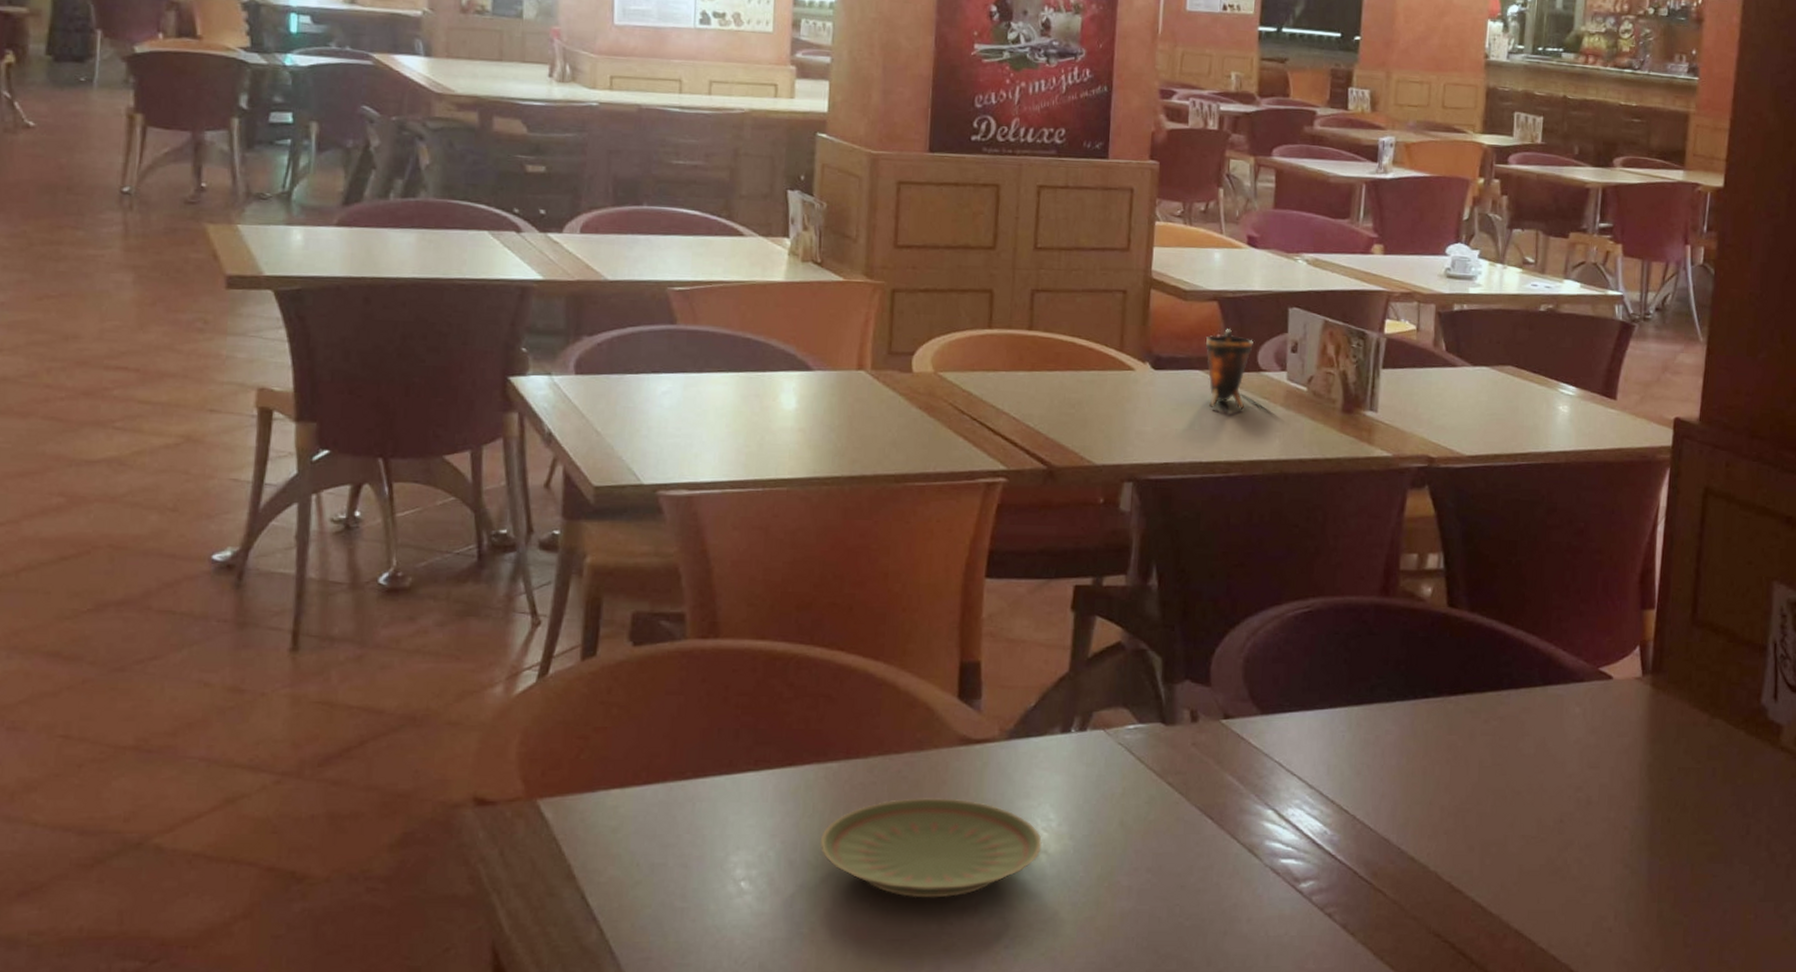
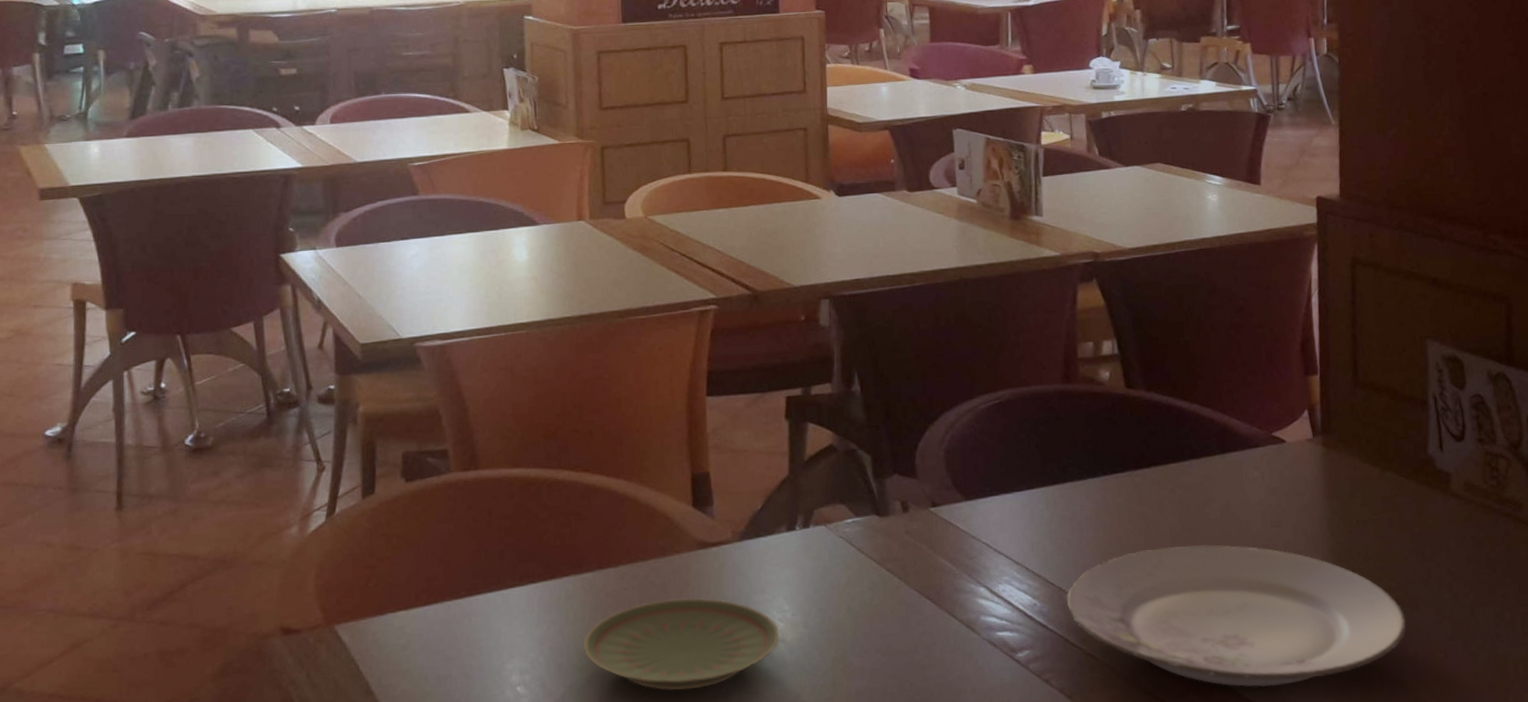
cup: present [1205,329,1253,410] -> none [881,154,924,226]
plate: none [1359,780,1718,938] -> present [1066,544,1406,688]

